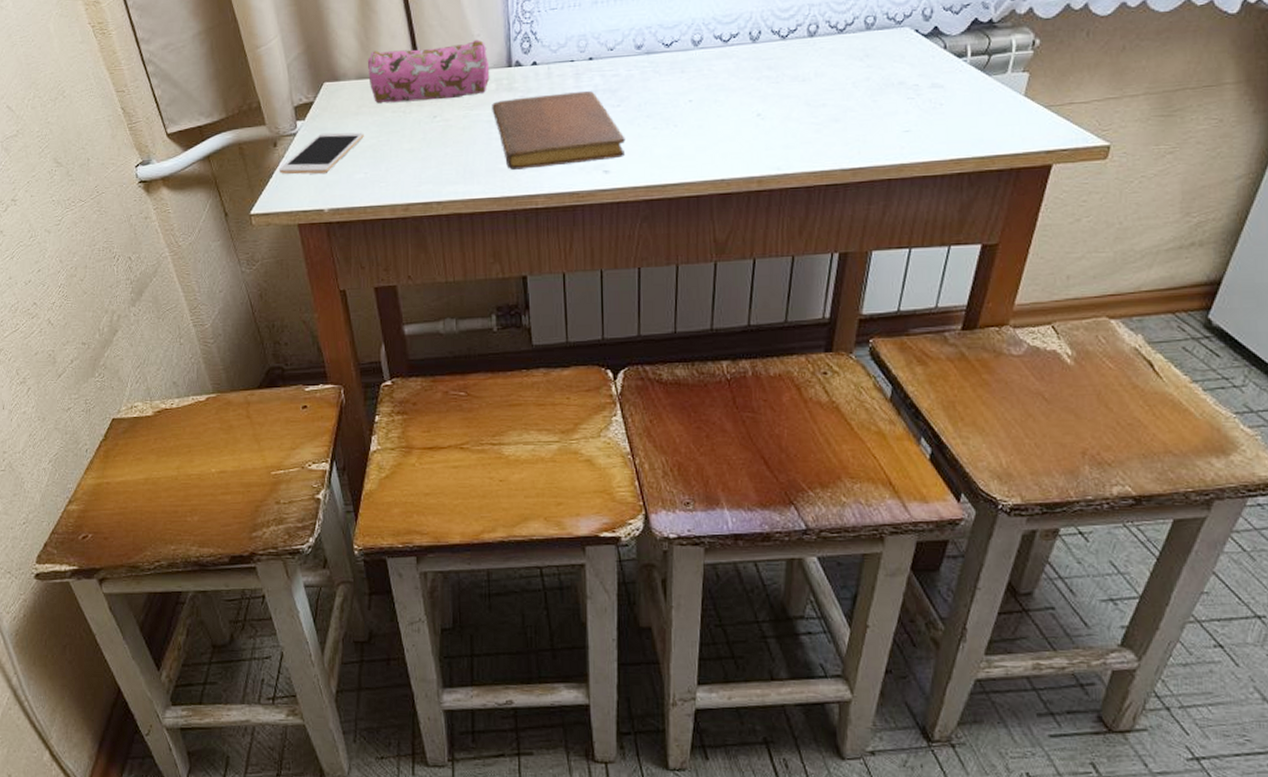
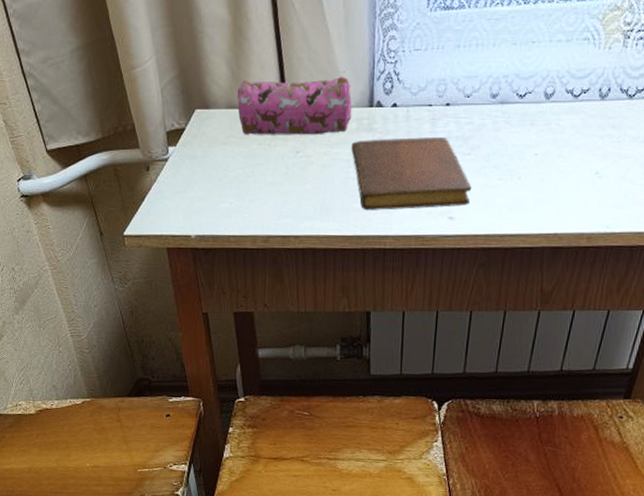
cell phone: present [278,132,364,175] -> none [150,160,231,200]

